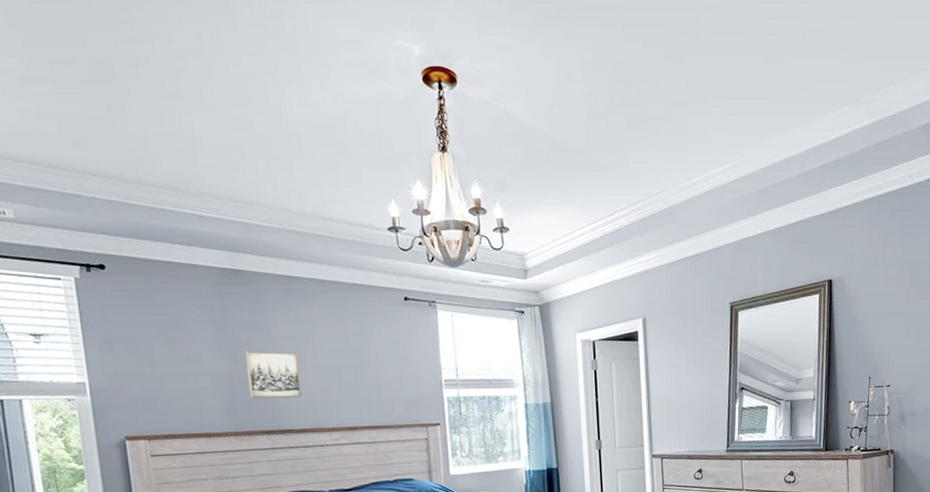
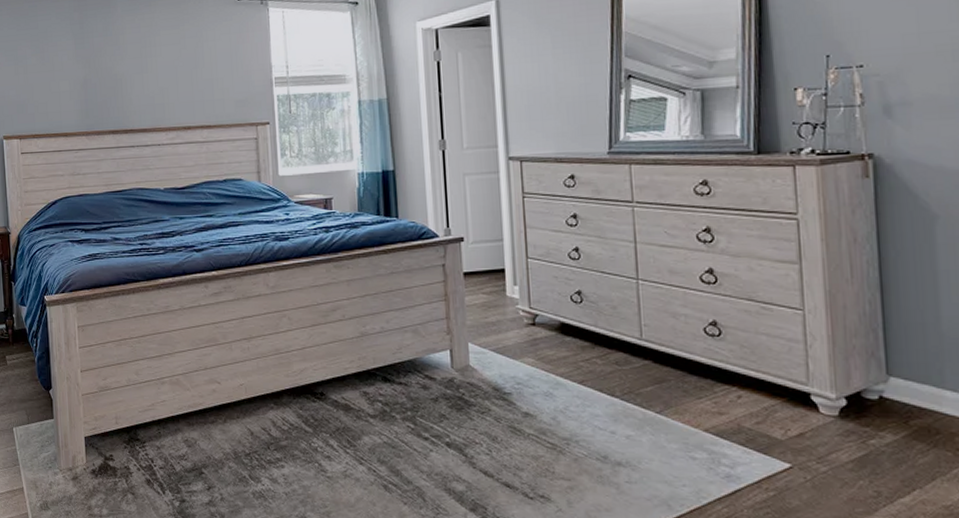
wall art: present [245,351,301,399] -> none [97,56,142,101]

